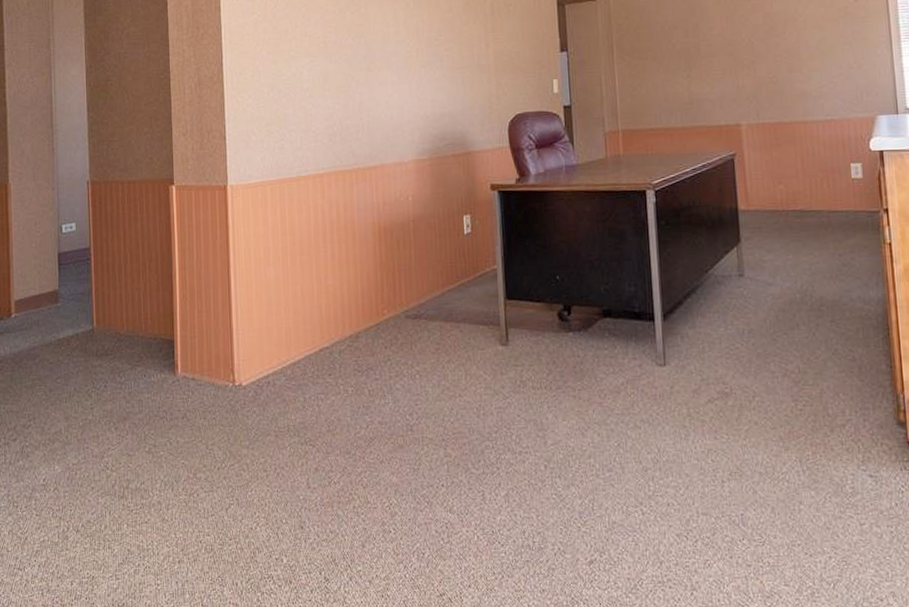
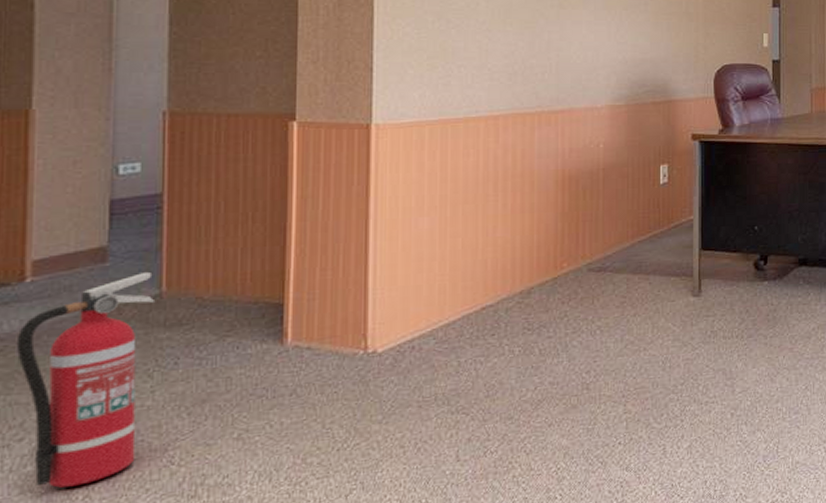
fire extinguisher: none [8,311,89,480] -> present [16,271,154,488]

